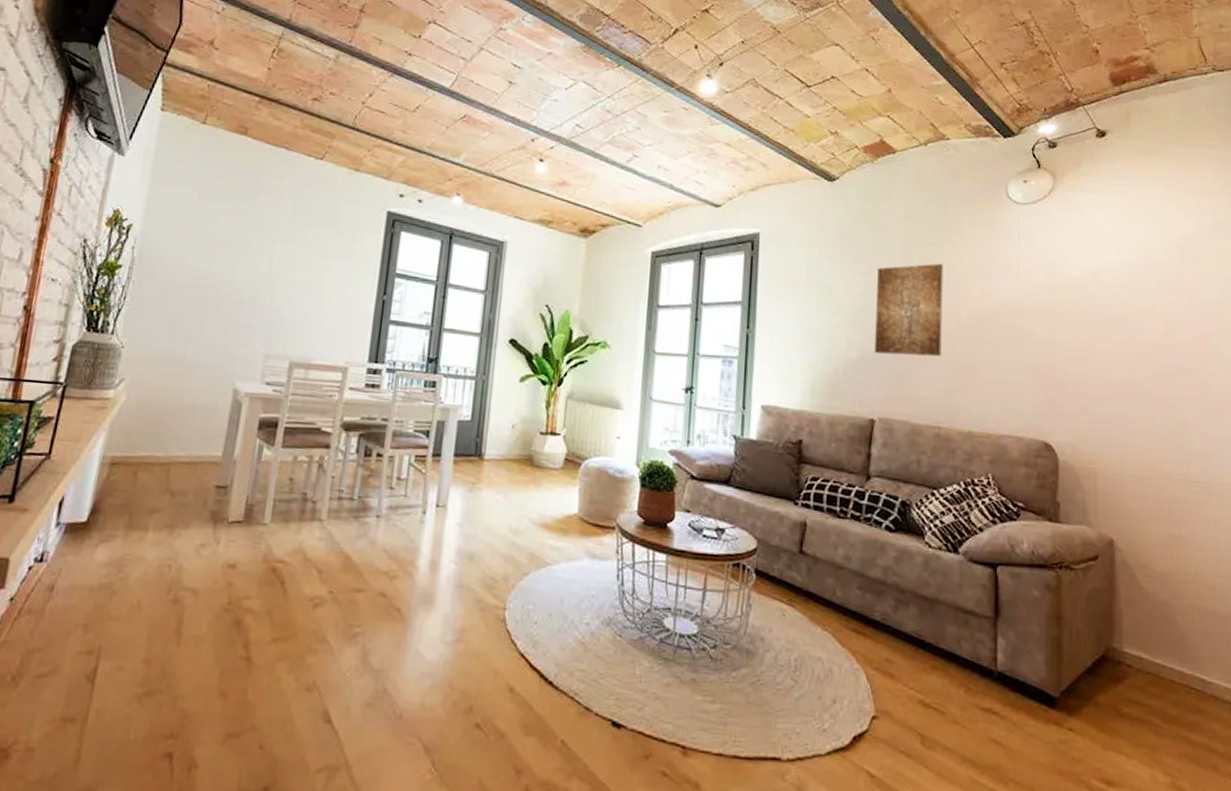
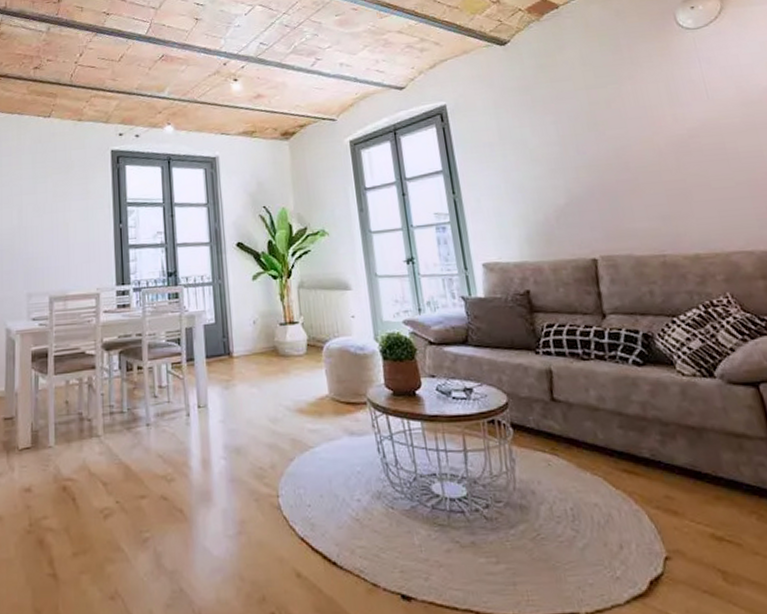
wall art: present [875,263,944,357] -> none [566,99,649,195]

